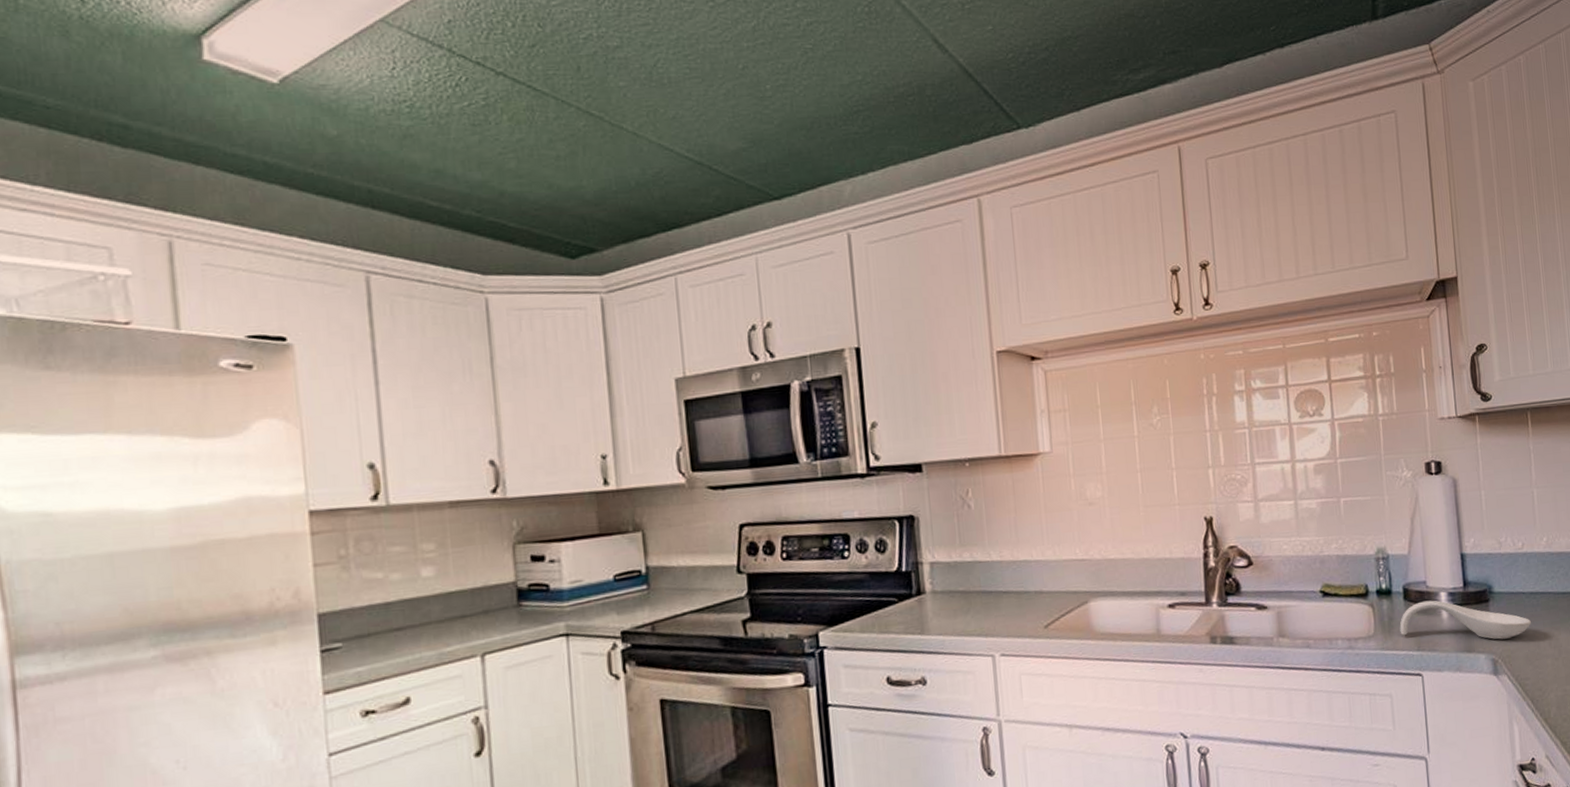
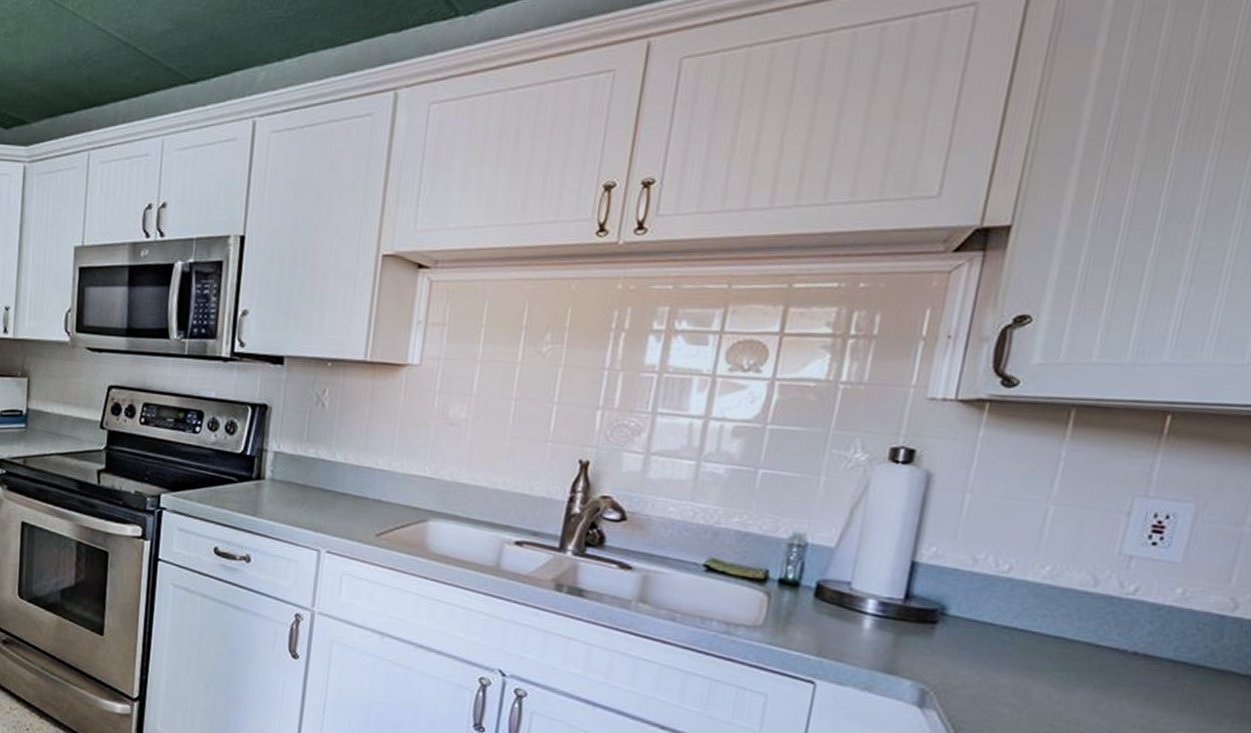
spoon rest: present [1399,600,1532,640] -> none [798,603,995,672]

